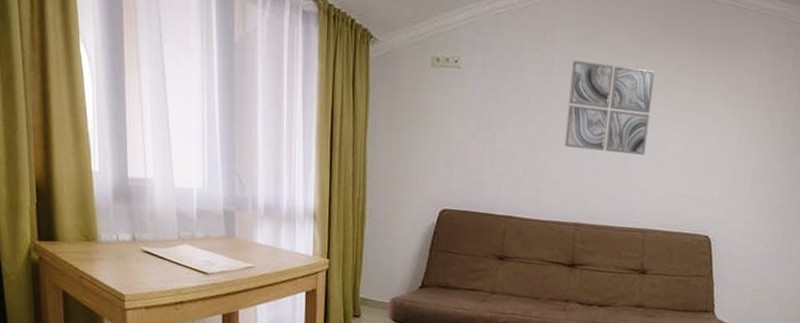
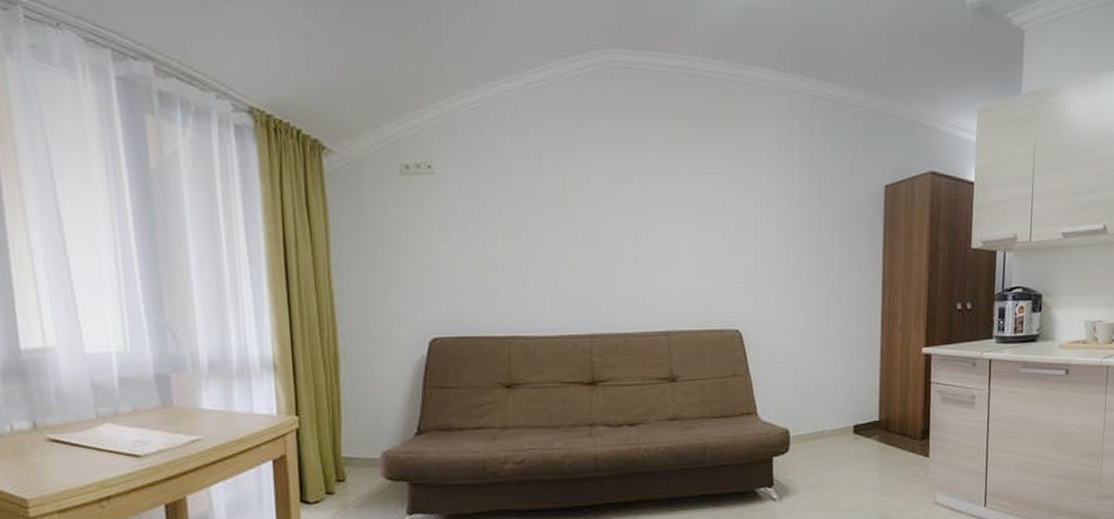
wall art: present [564,59,656,155] -> none [564,152,657,250]

